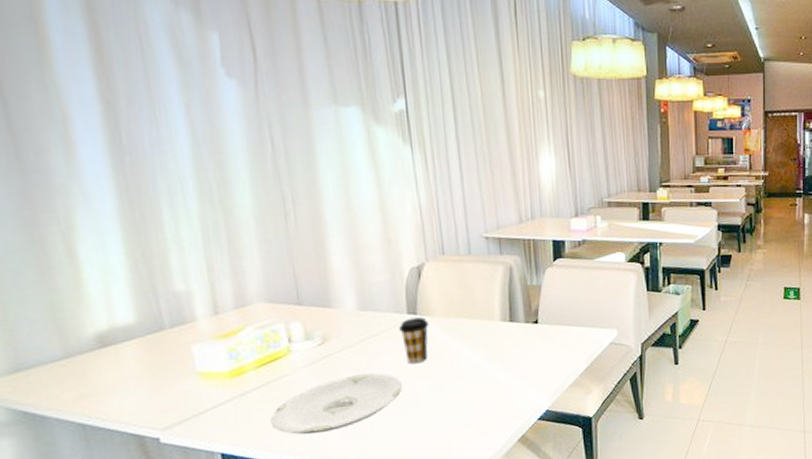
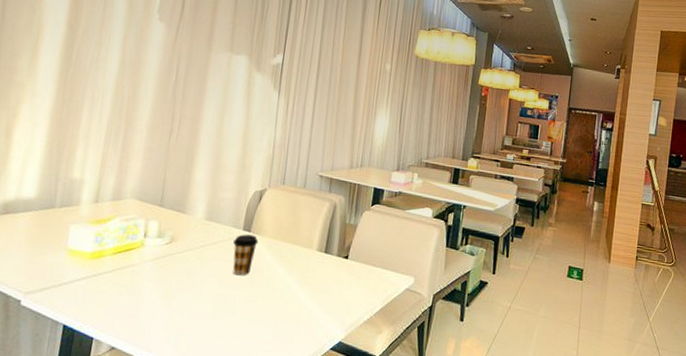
plate: present [270,373,403,435] -> none [110,275,225,323]

